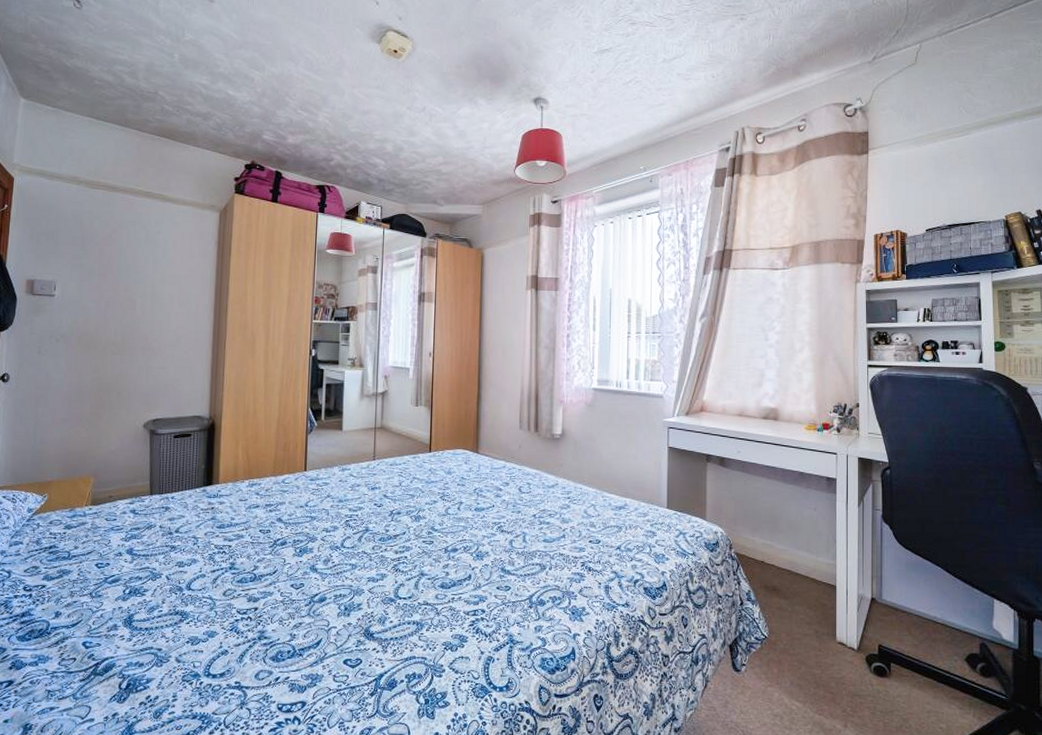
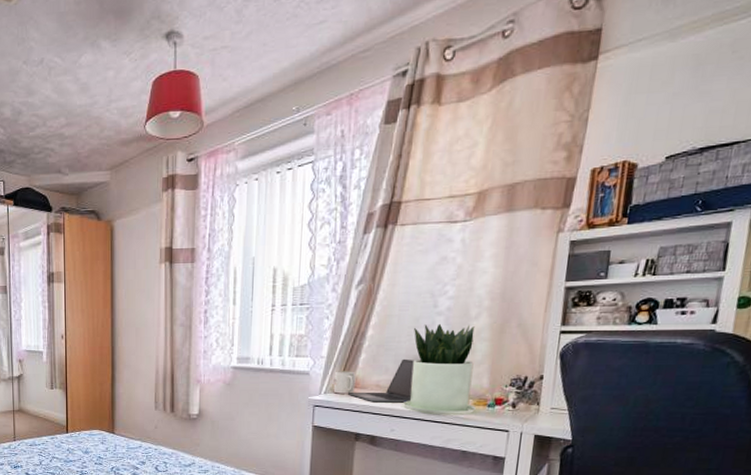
mug: none [685,395,704,417] -> present [333,371,356,394]
laptop: none [697,385,753,426] -> present [347,359,414,403]
planter: none [747,355,809,439] -> present [403,324,477,415]

